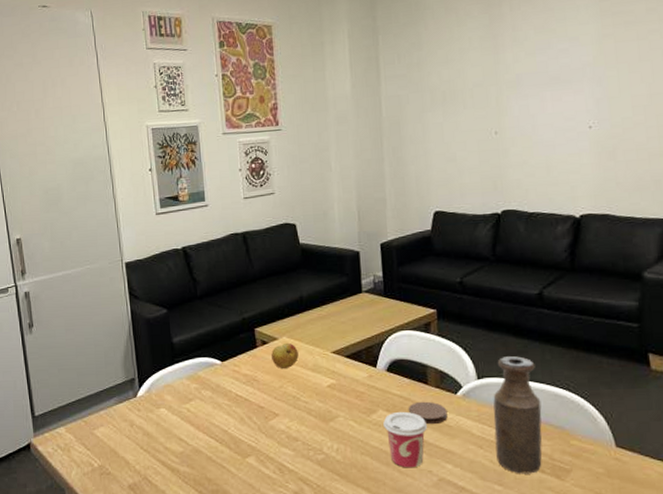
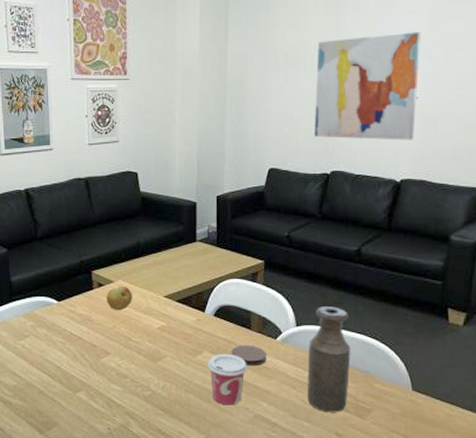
wall art: none [476,58,591,176] -> present [314,32,421,140]

